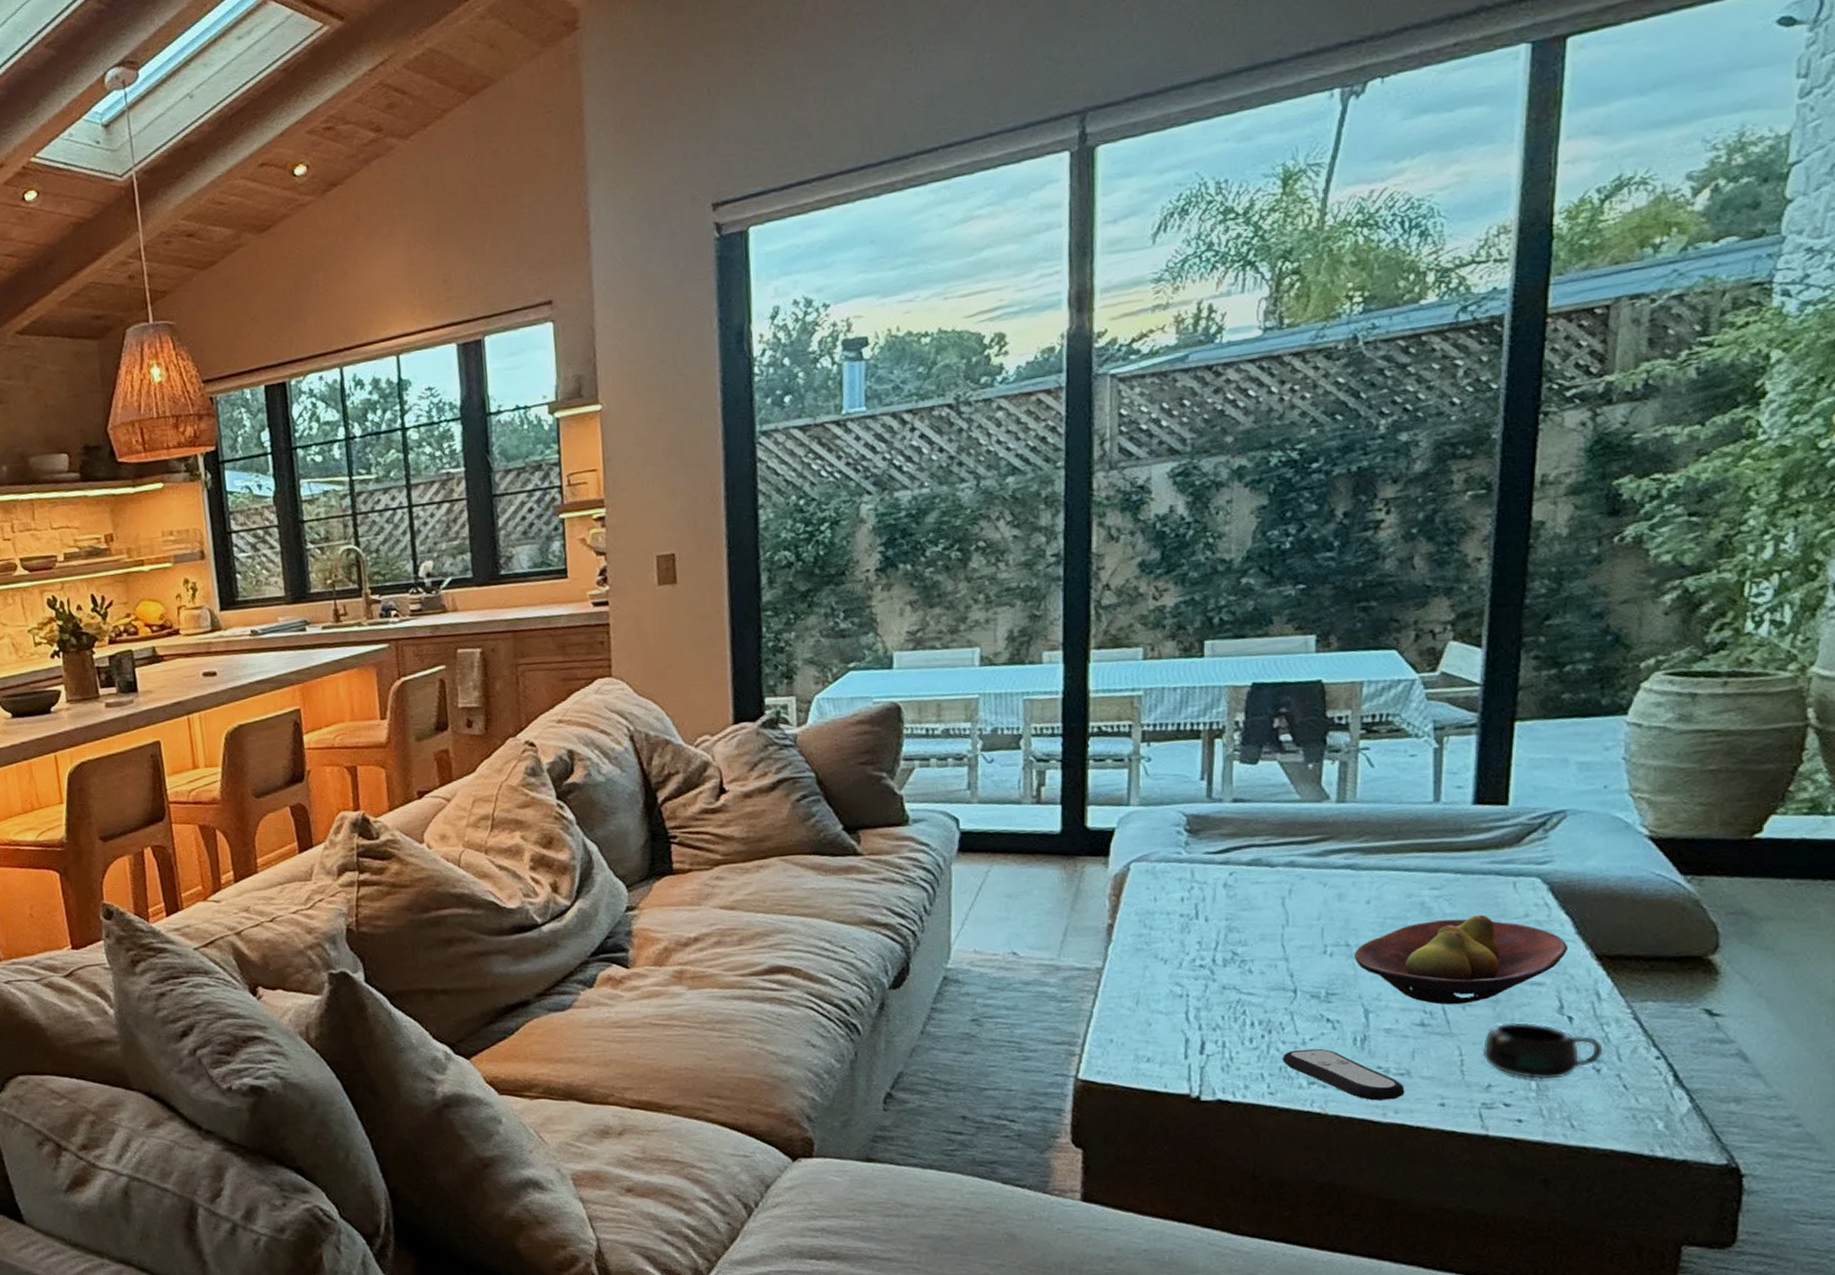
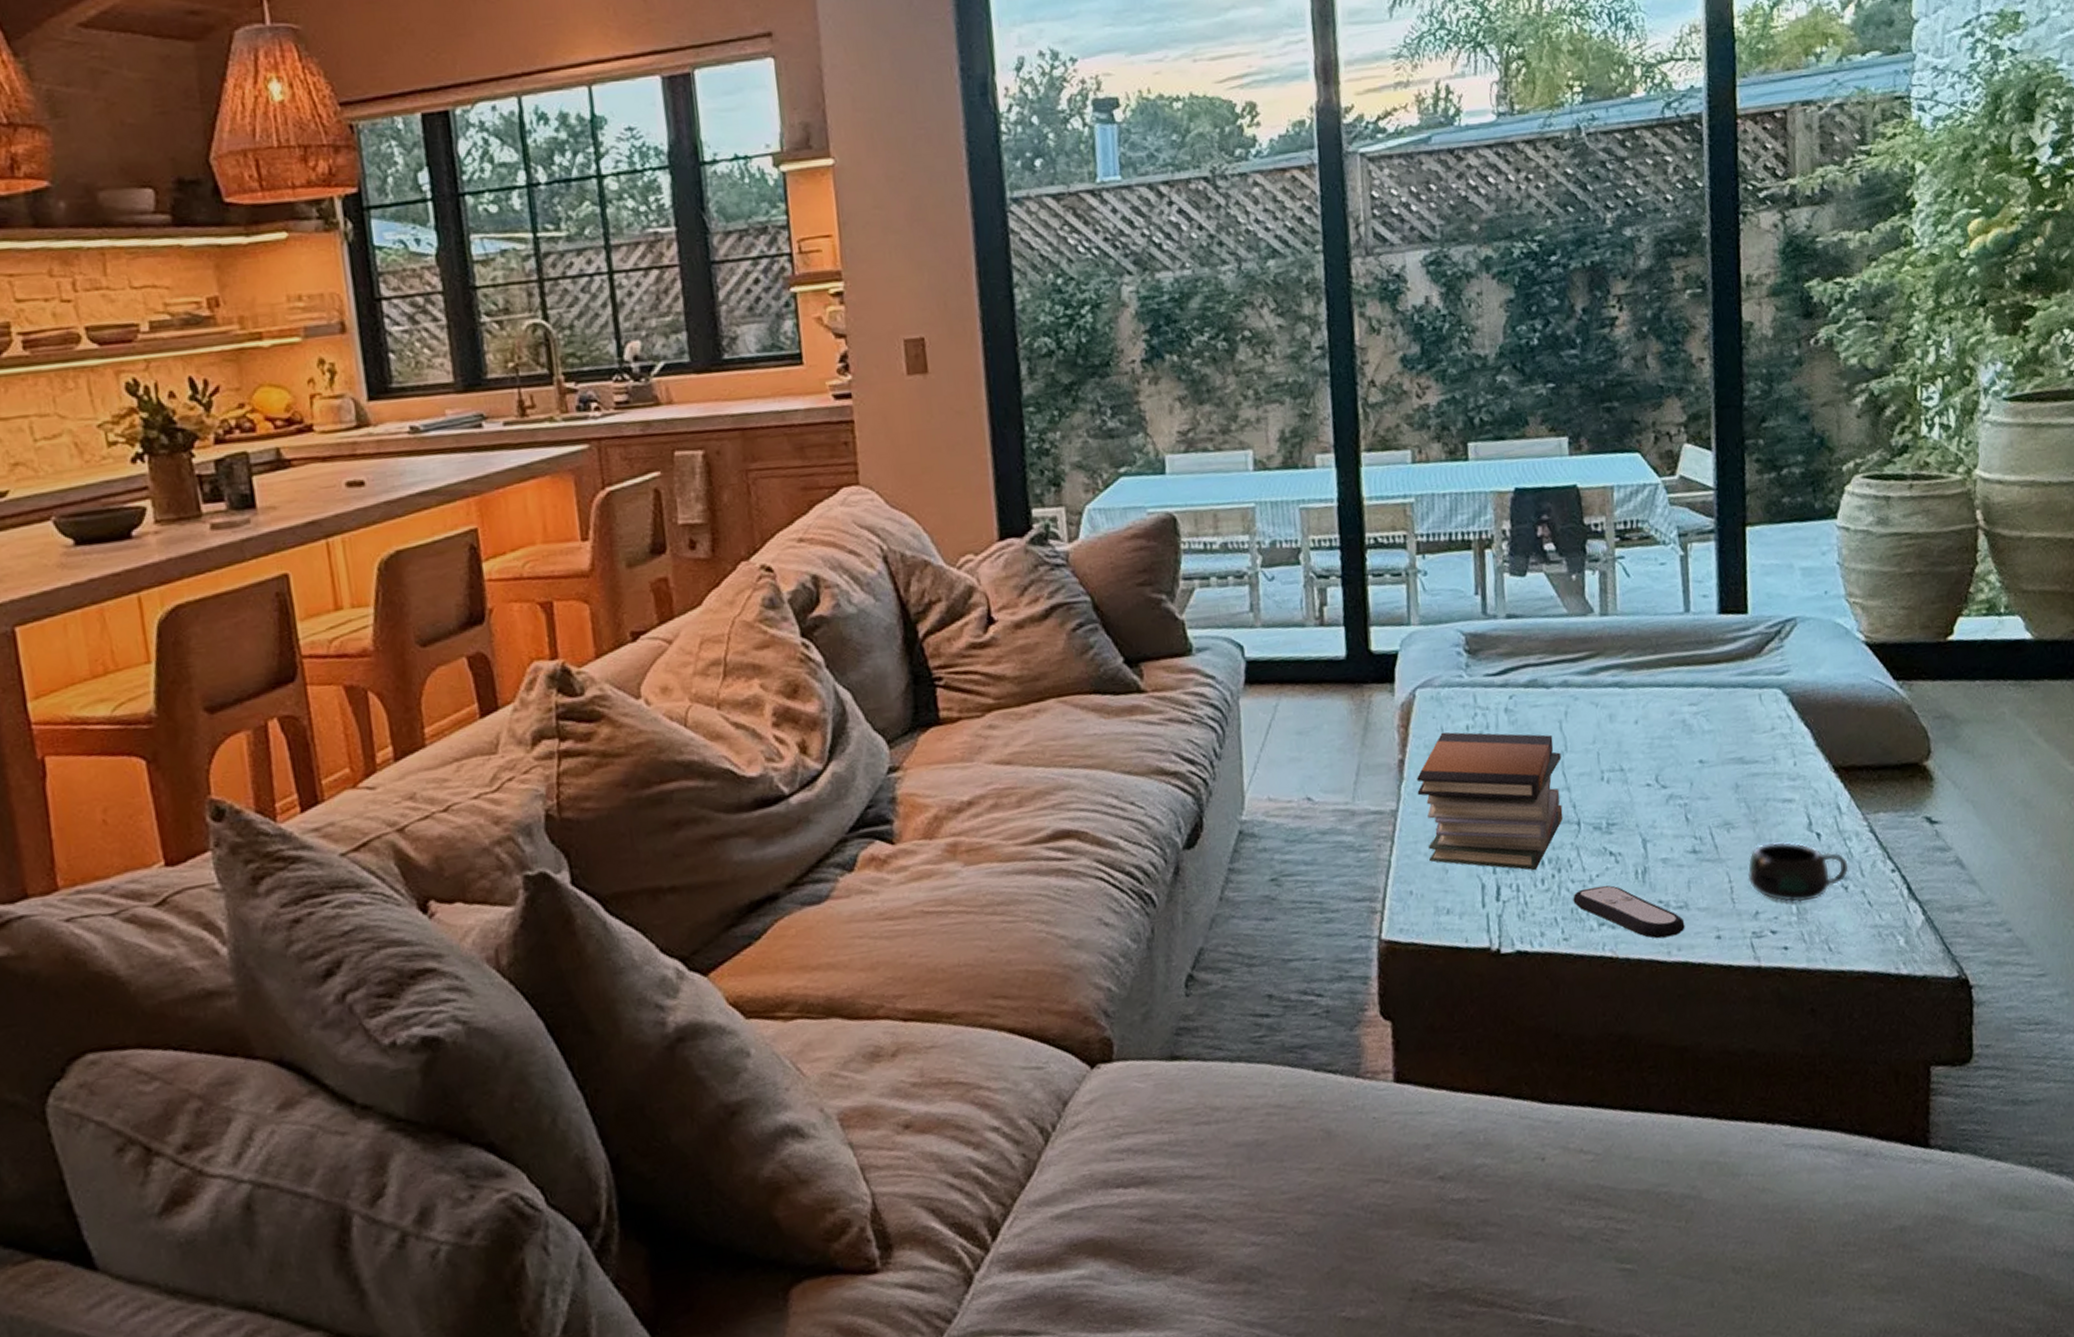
book stack: none [1124,902,1281,1030] -> present [1416,731,1563,871]
fruit bowl: present [1354,914,1569,1005] -> none [1628,730,1811,829]

